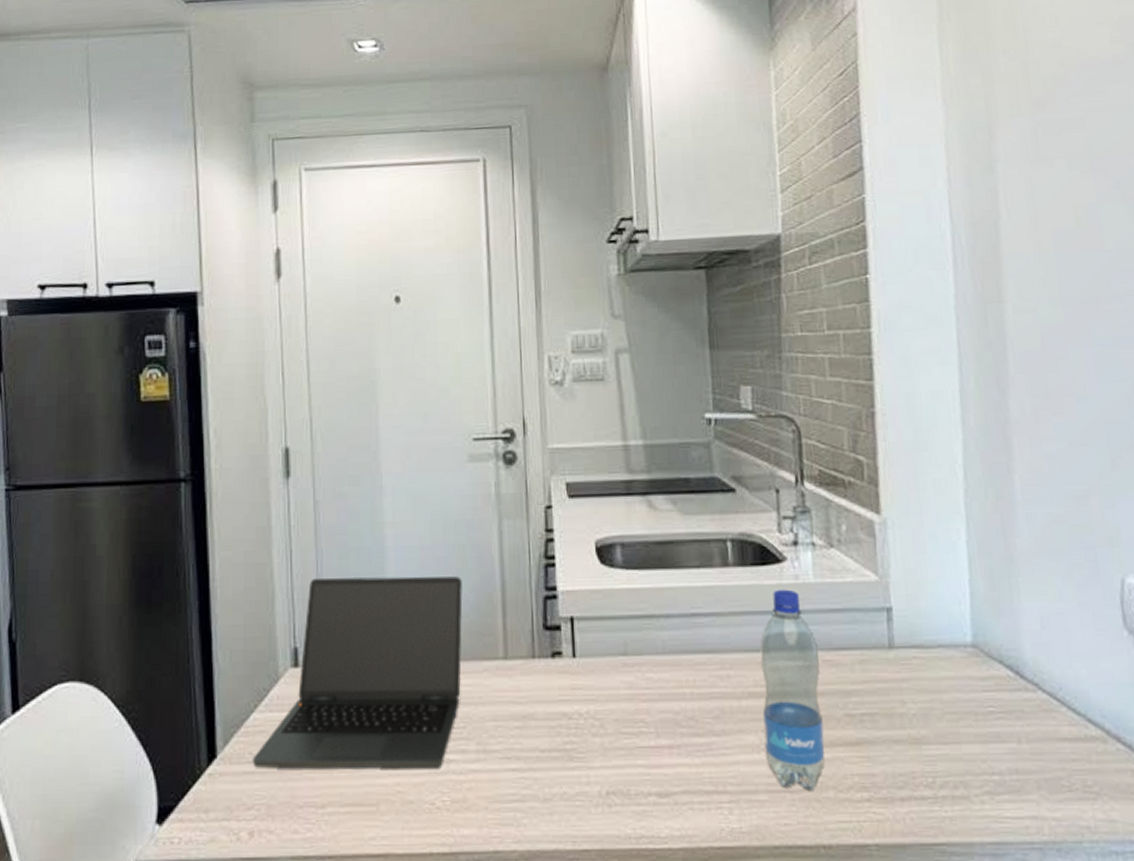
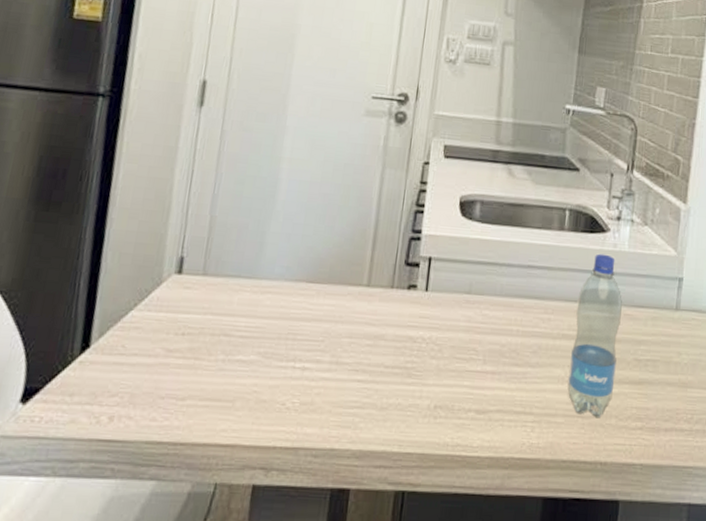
laptop: present [252,576,463,769] -> none [123,197,342,374]

